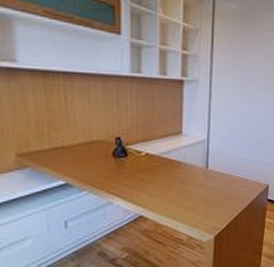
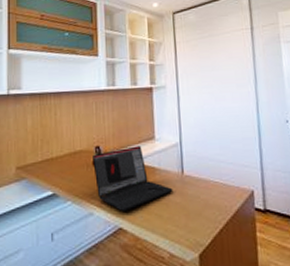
laptop: none [112,140,197,201] -> present [93,146,173,211]

